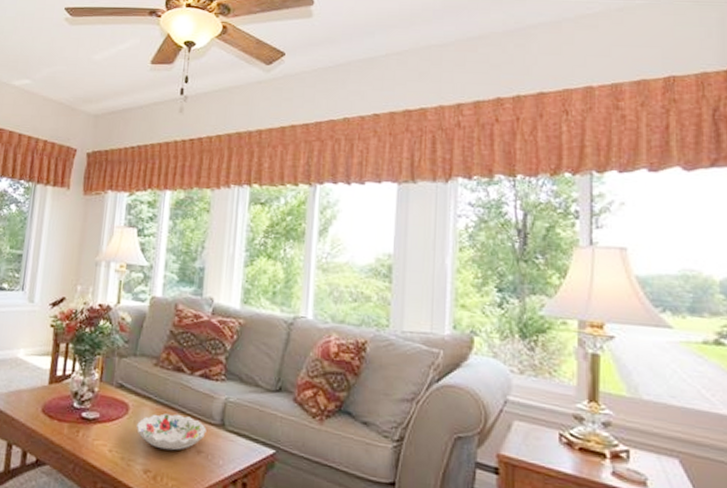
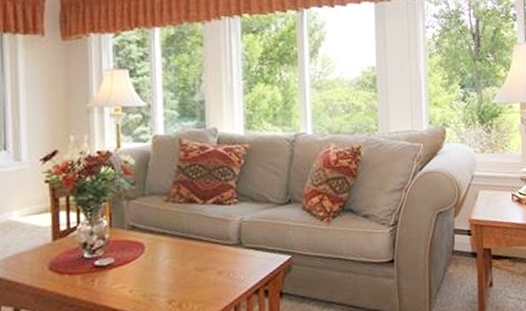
decorative bowl: present [137,413,207,451] -> none [155,242,225,278]

